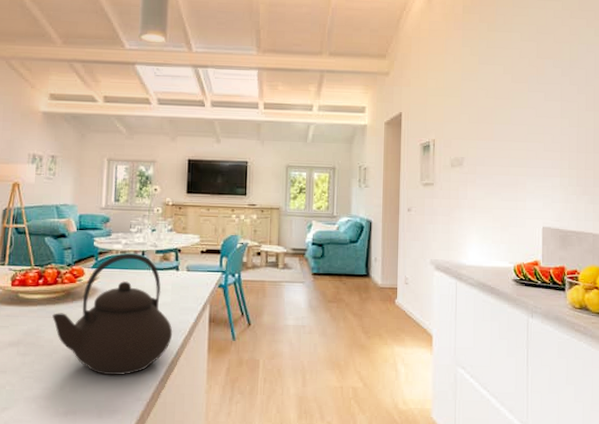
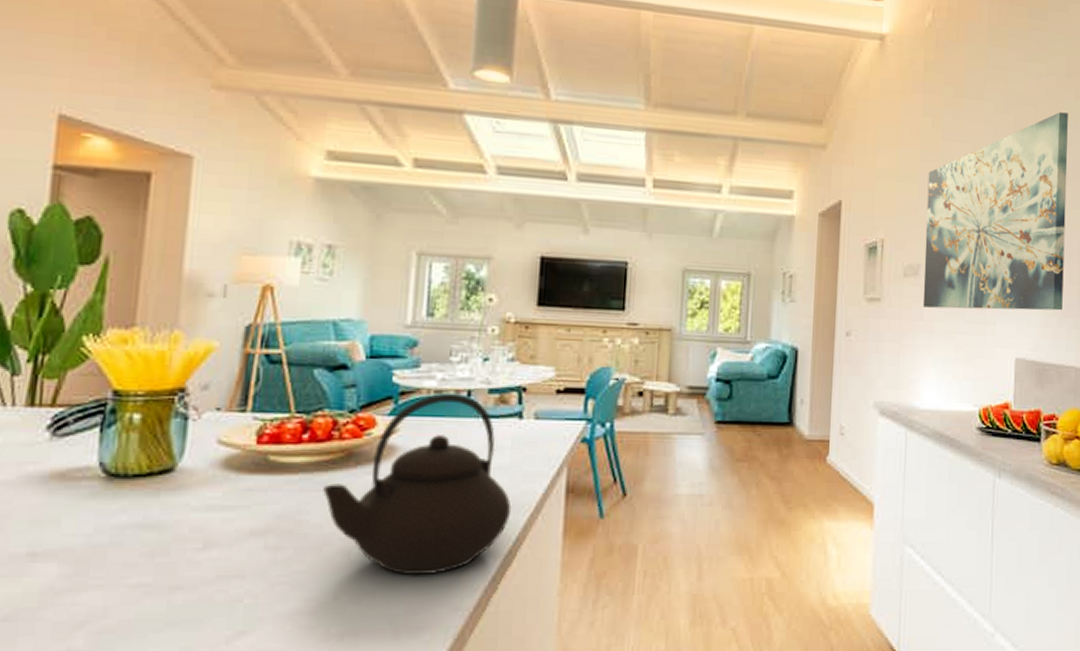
wall art: none [466,38,582,190] -> present [922,112,1068,311]

